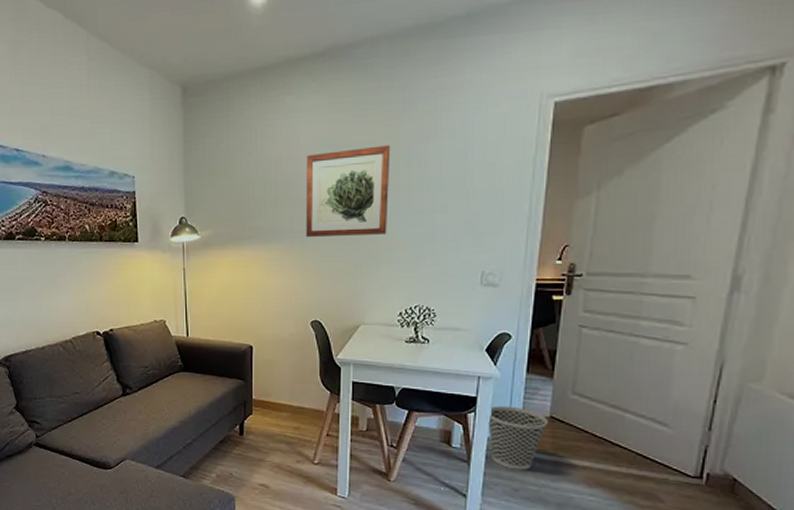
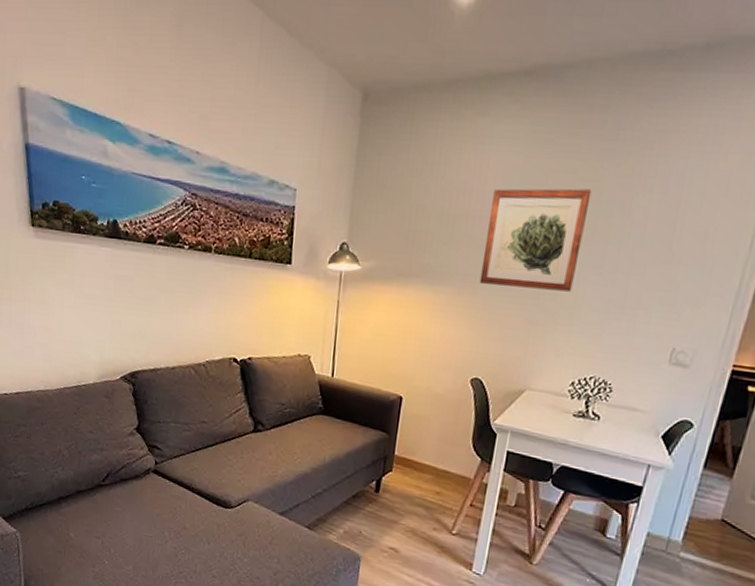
wastebasket: present [487,406,548,470] -> none [648,499,718,574]

